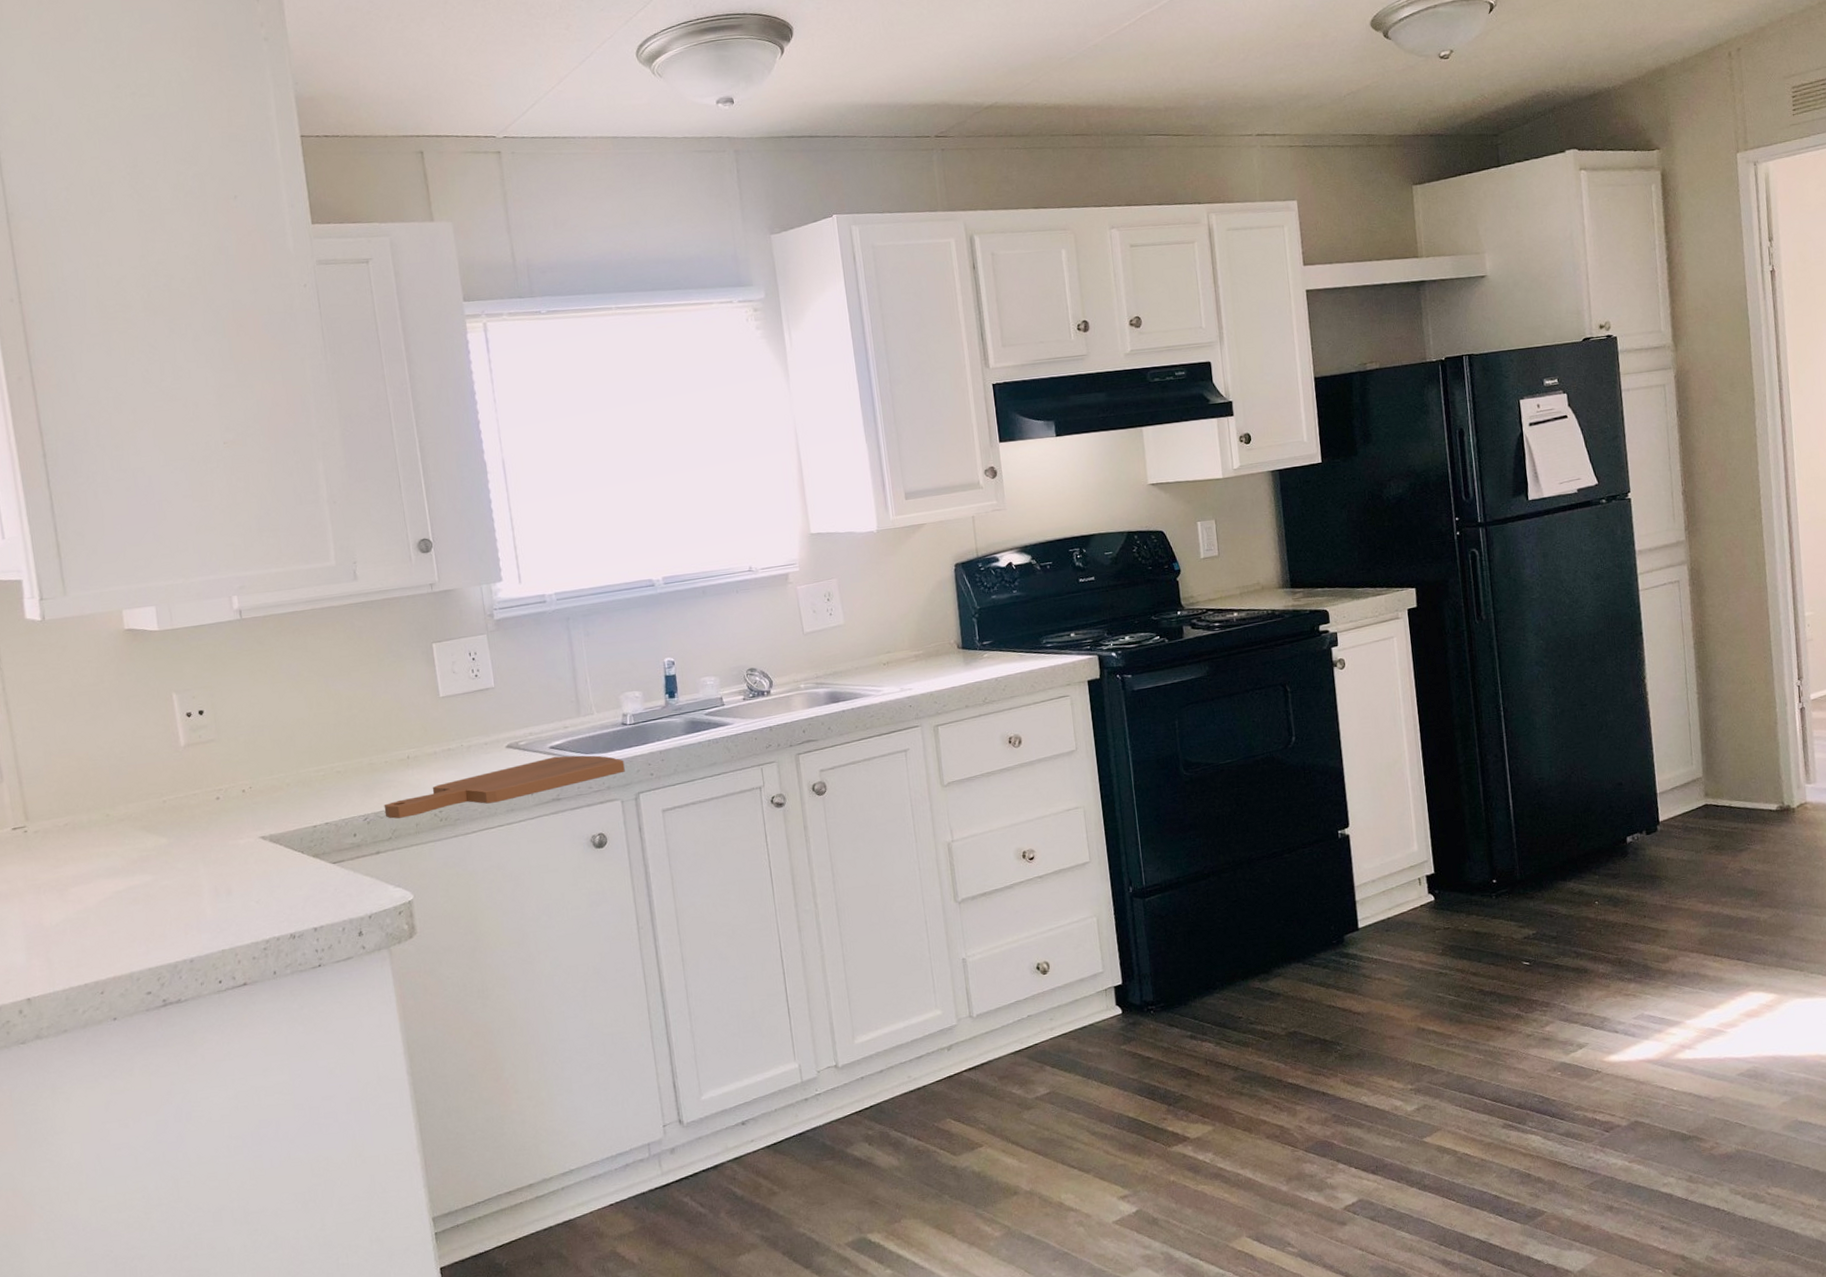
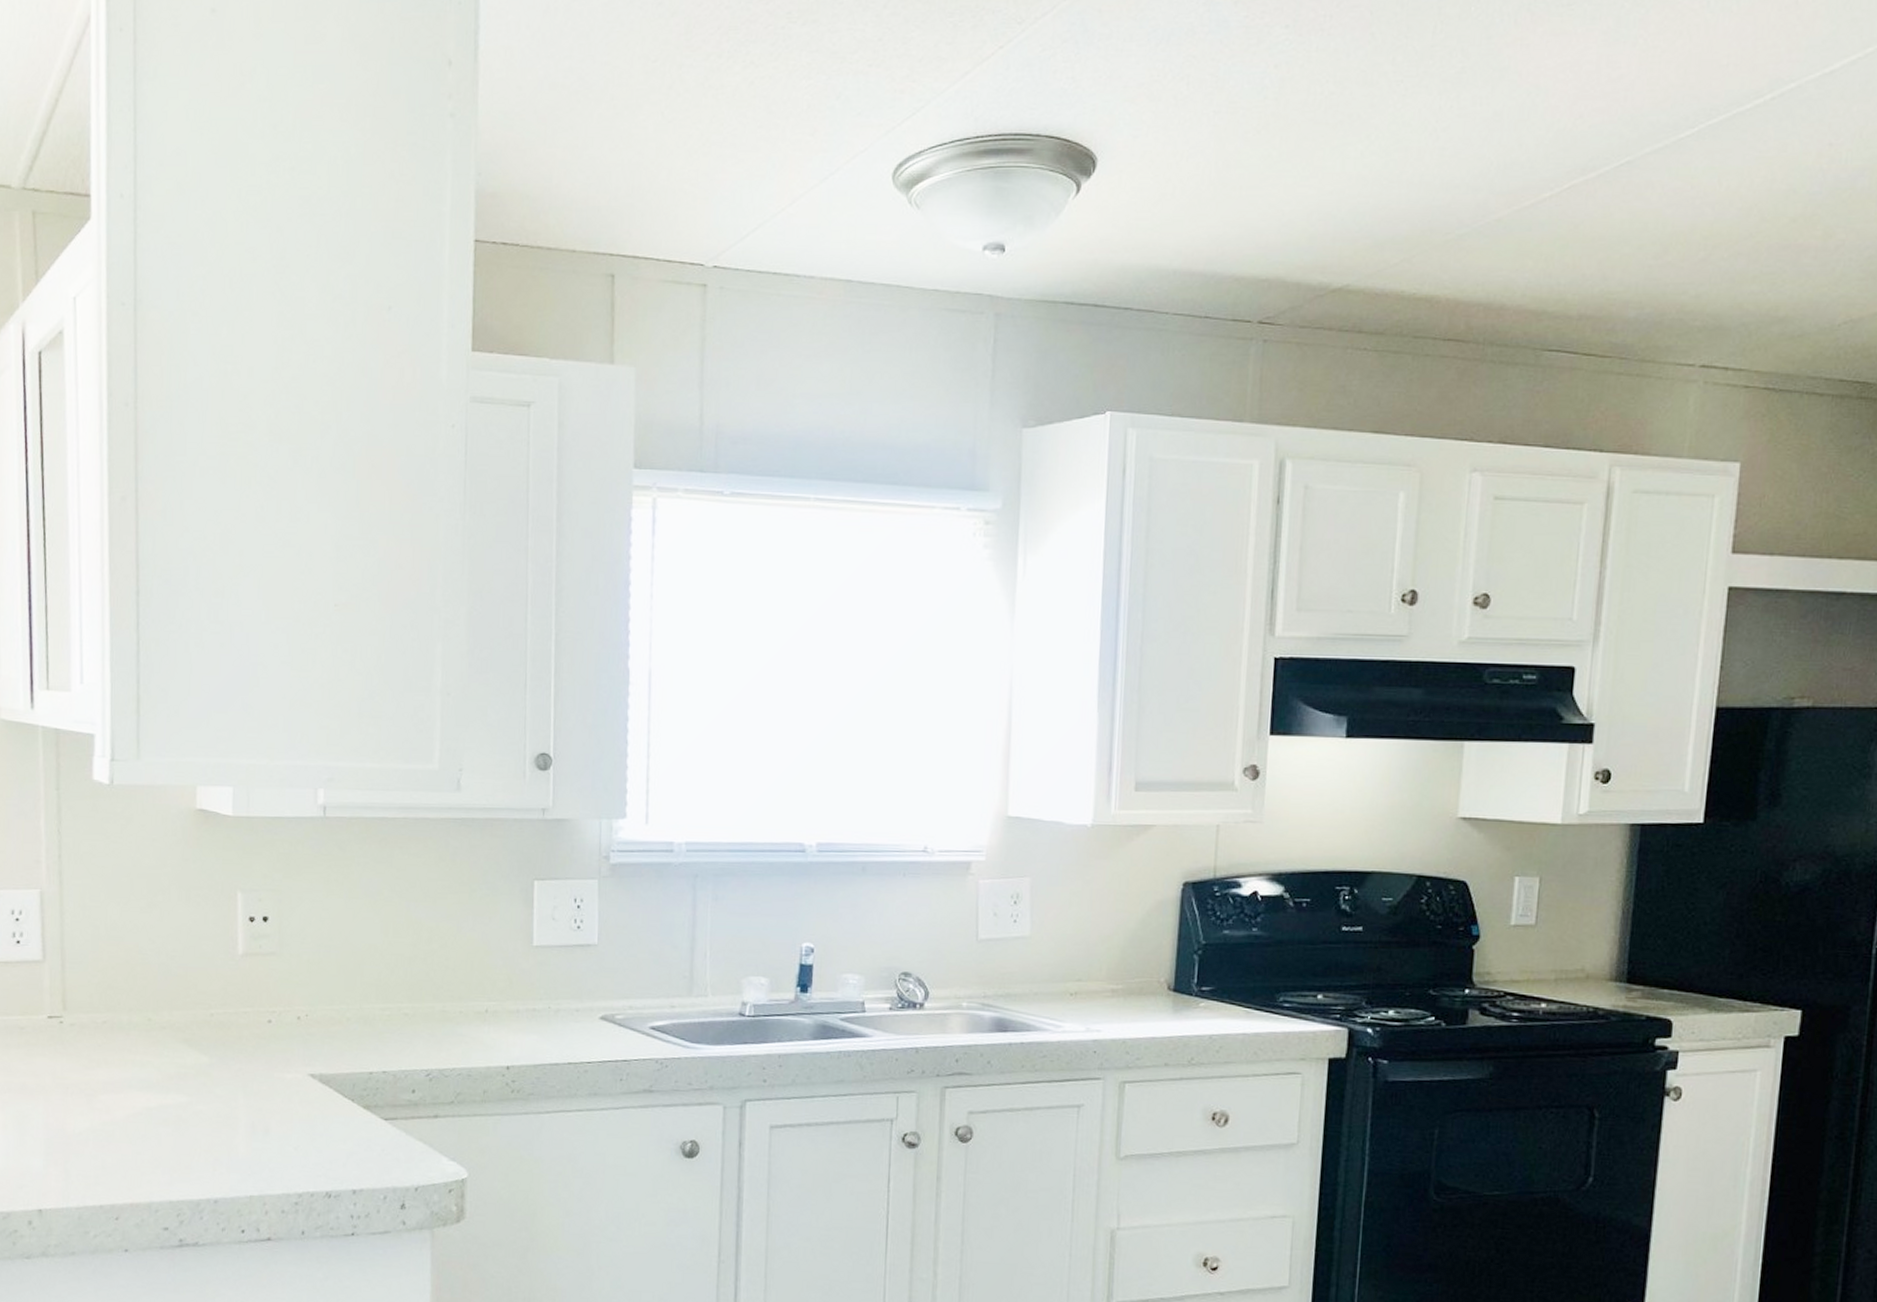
cutting board: present [384,755,625,819] -> none [450,1039,735,1083]

